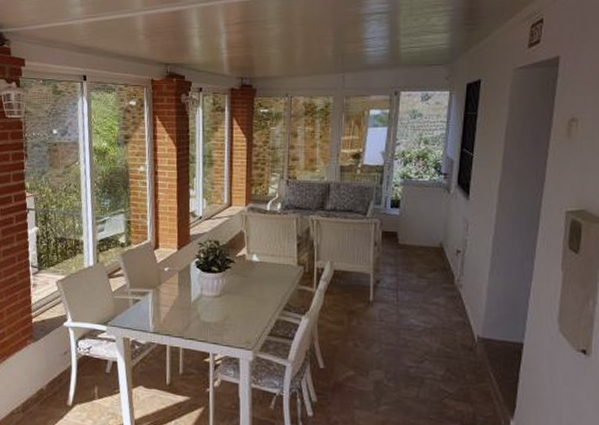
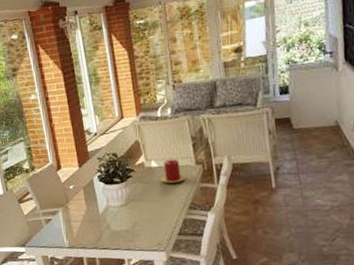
candle: none [260,255,285,281] -> present [161,159,186,183]

